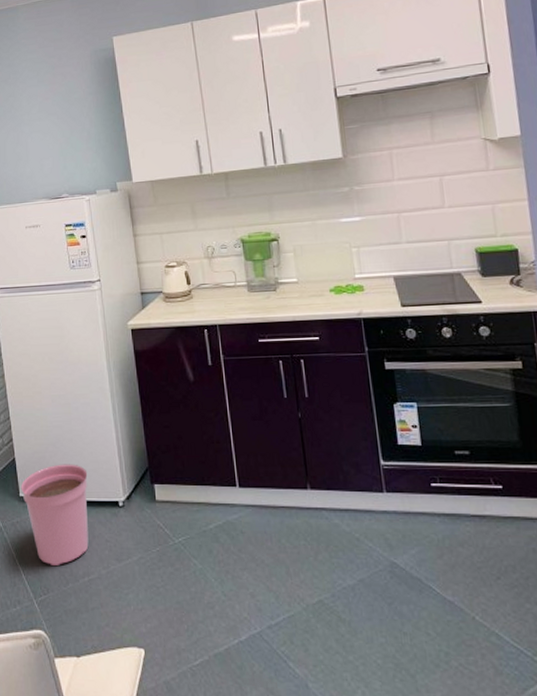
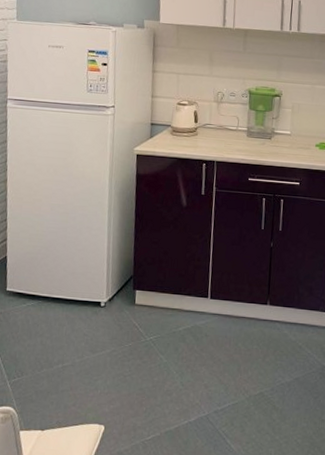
plant pot: present [20,464,89,565] -> none [8,265,76,353]

